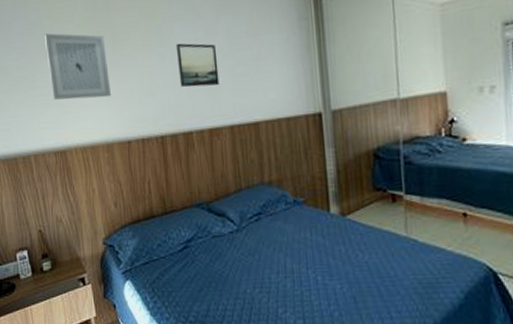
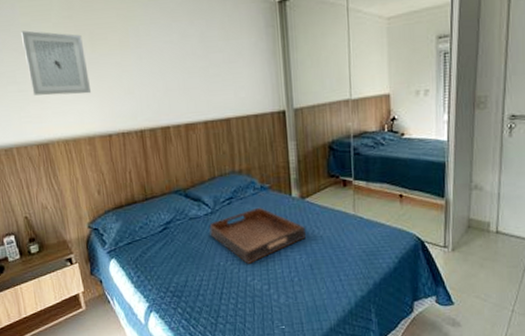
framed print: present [175,43,219,88] -> none [152,44,194,86]
serving tray: none [234,225,347,292] -> present [209,207,306,264]

